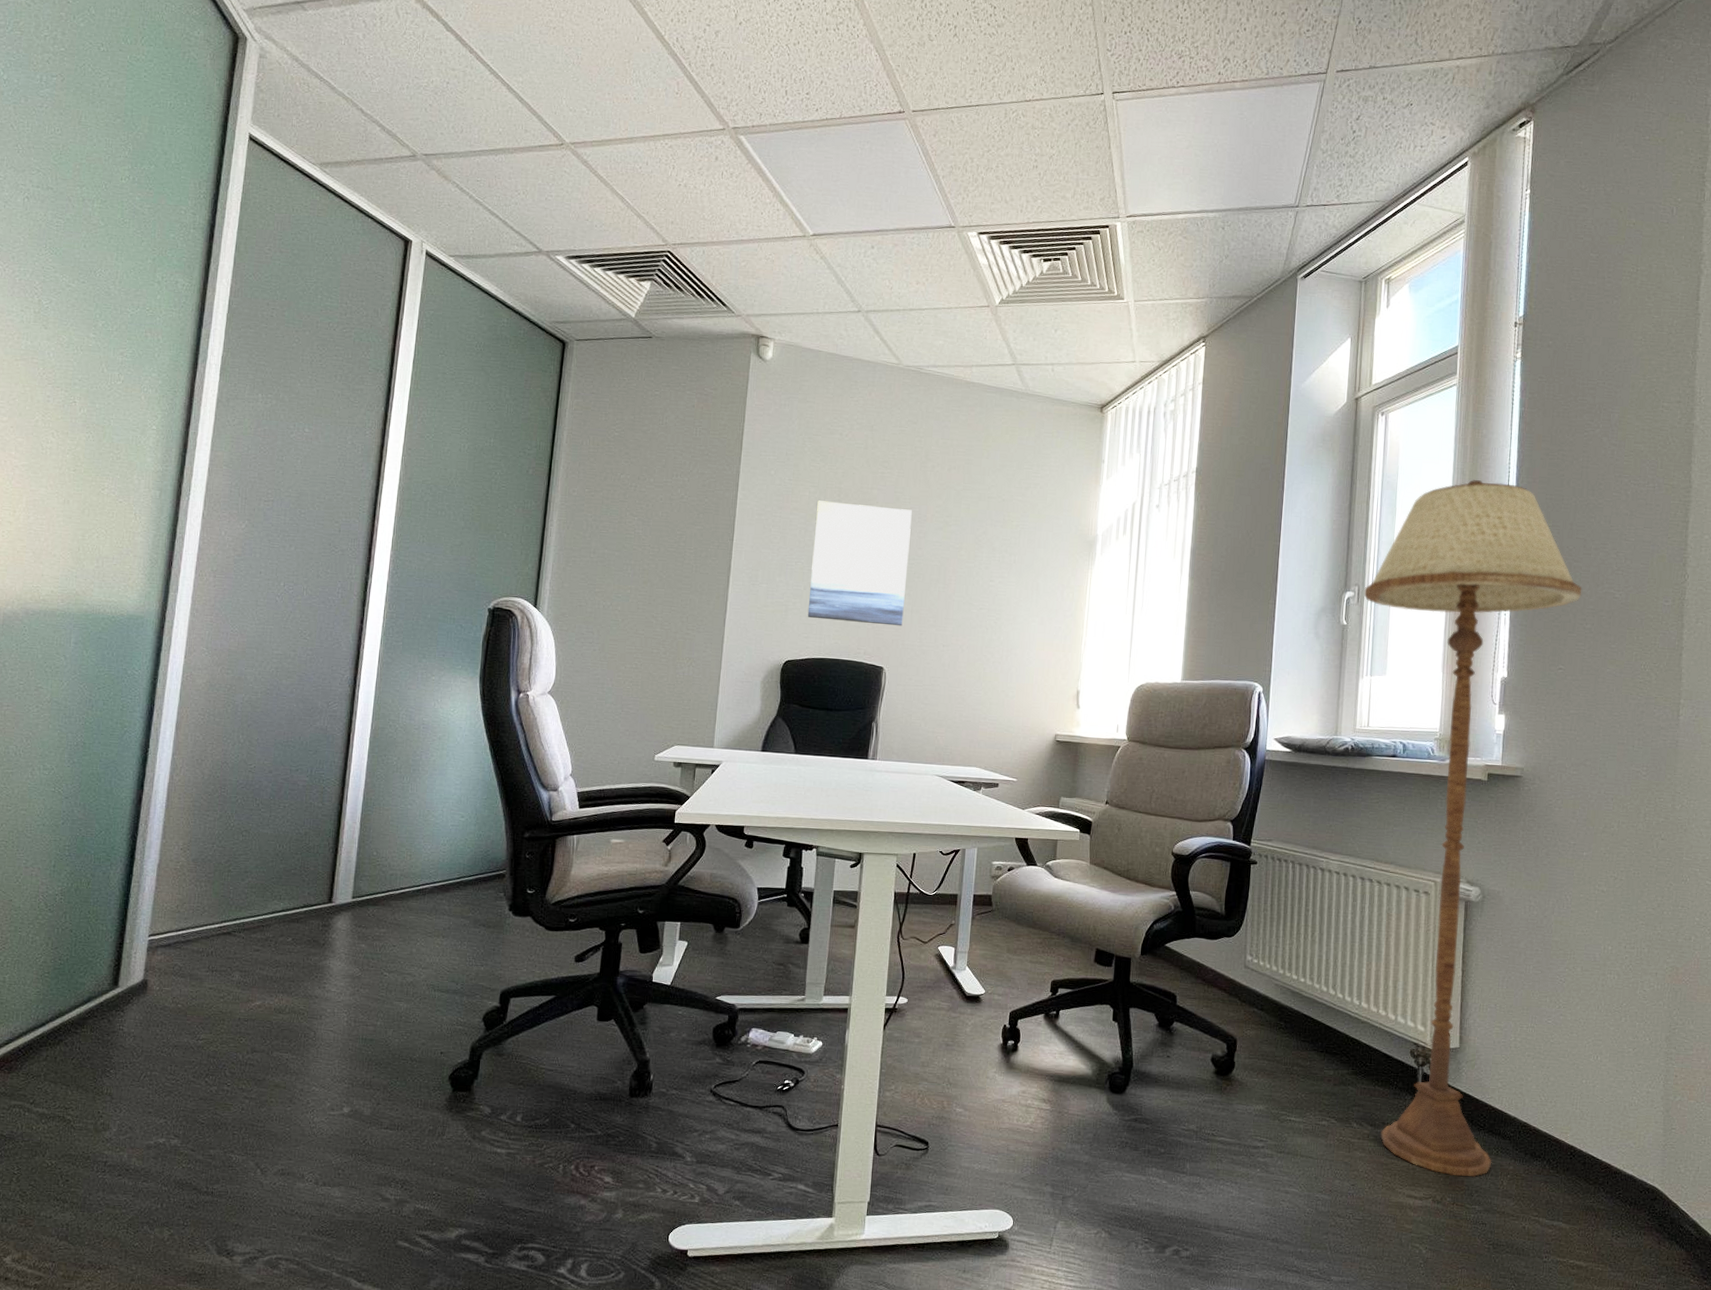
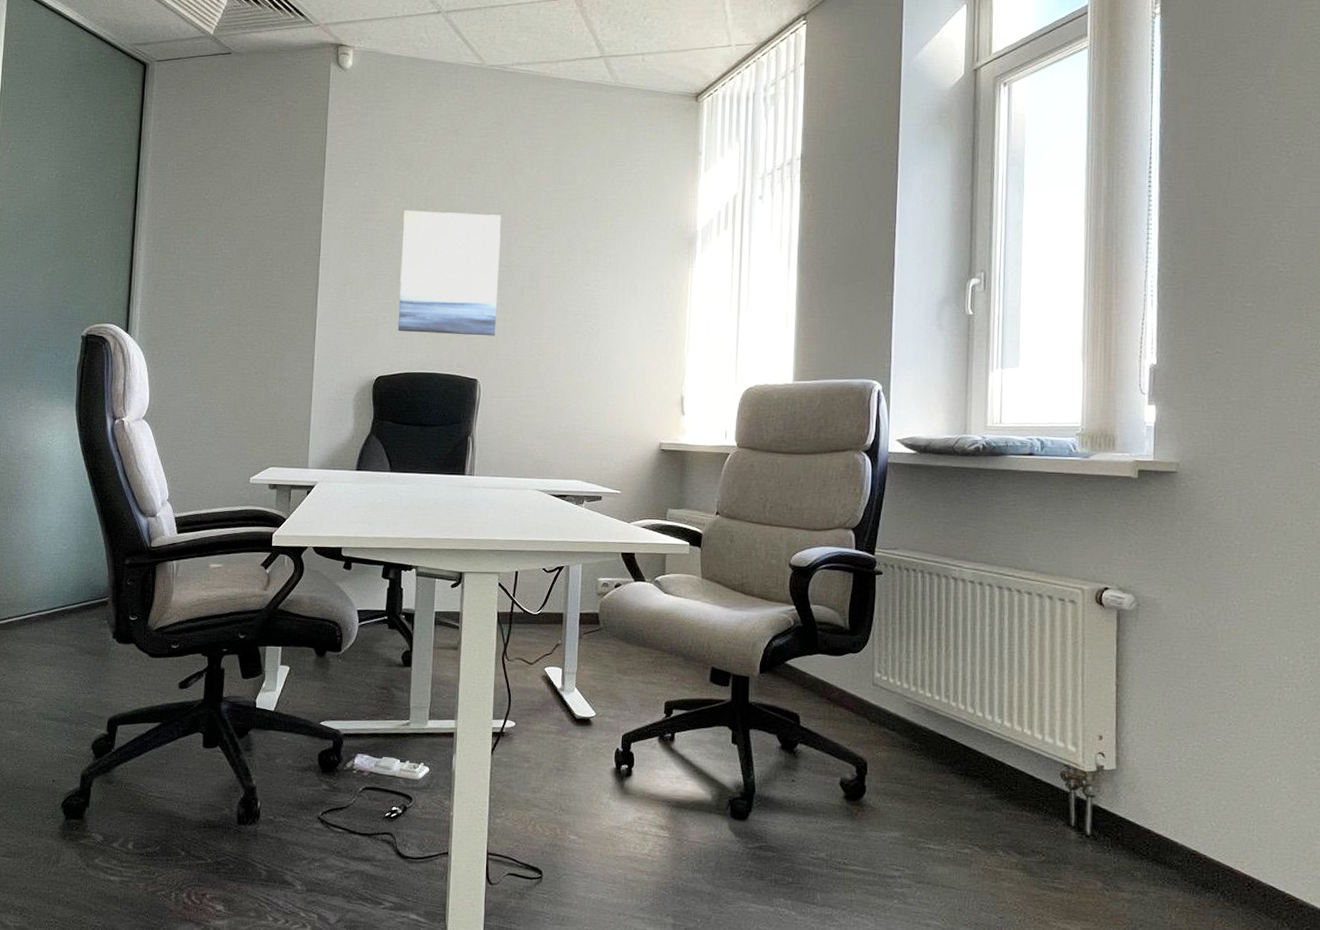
floor lamp: present [1364,480,1582,1178] -> none [991,150,1240,910]

